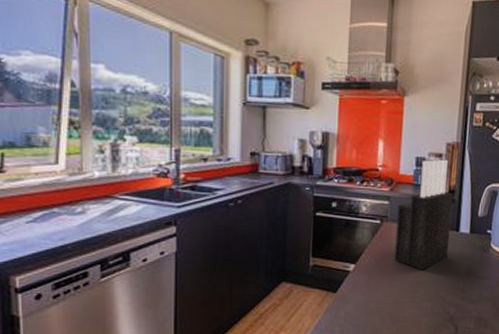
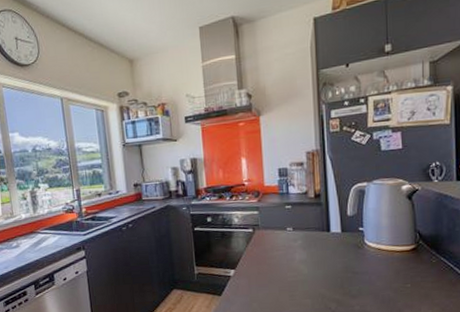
knife block: present [394,159,453,270] -> none [267,166,322,271]

